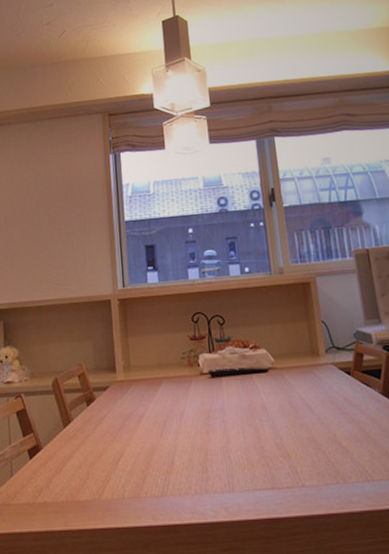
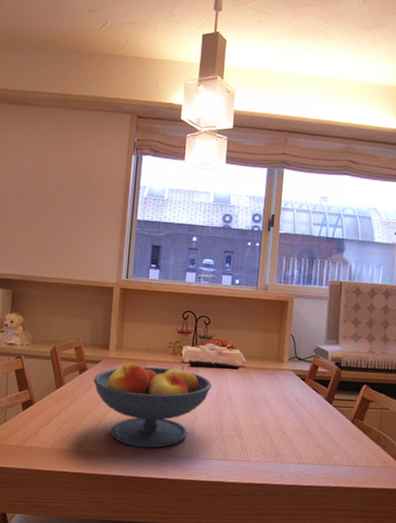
fruit bowl: none [103,377,241,487] -> present [93,362,212,448]

